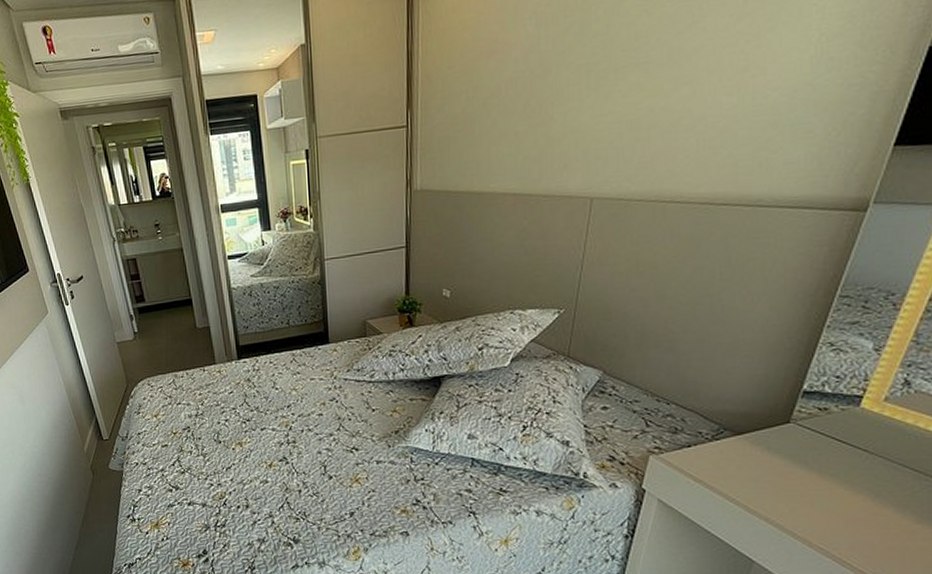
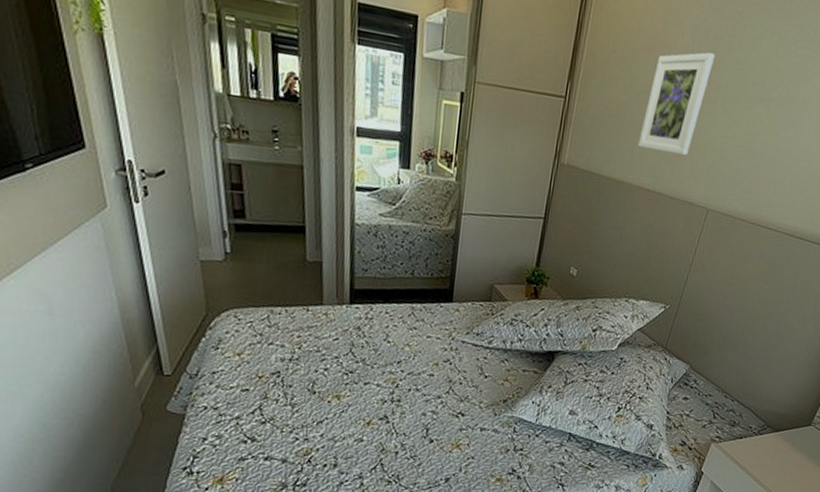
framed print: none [493,35,568,154] -> present [637,52,716,156]

